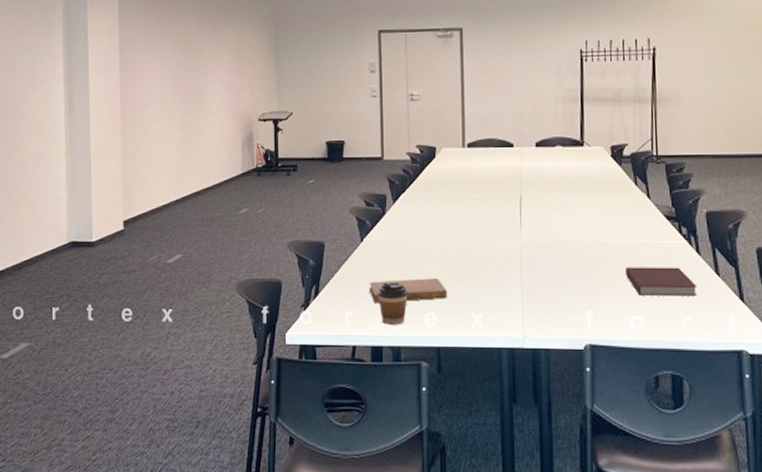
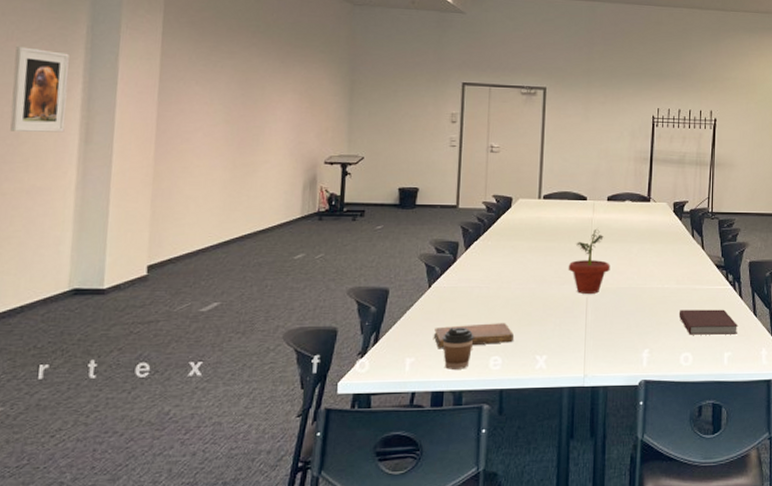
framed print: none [14,31,54,106] -> present [10,47,69,133]
potted plant: none [498,177,544,248] -> present [568,228,610,294]

